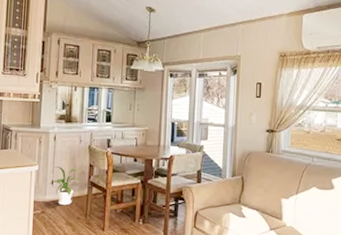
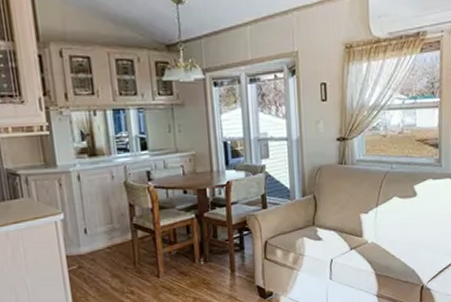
house plant: present [48,166,81,206] -> none [81,211,120,257]

